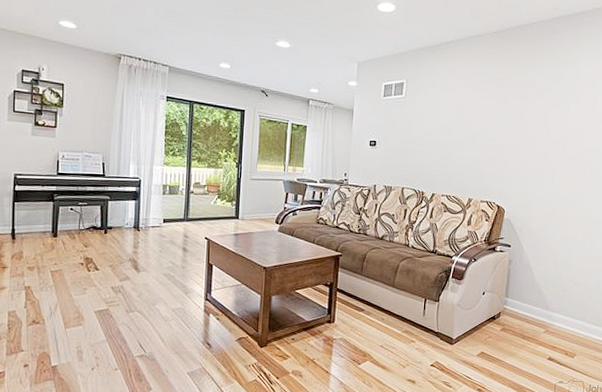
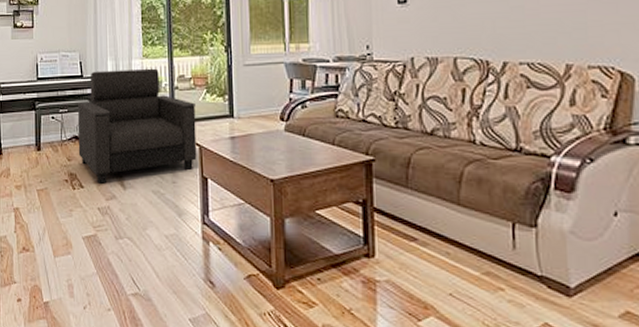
armchair: none [95,172,207,267] -> present [77,68,197,184]

